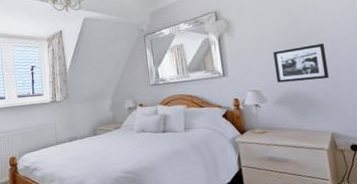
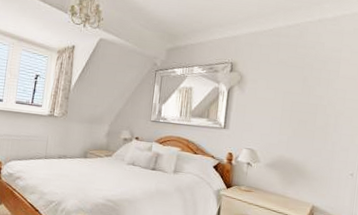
picture frame: present [273,43,329,83] -> none [274,115,329,154]

